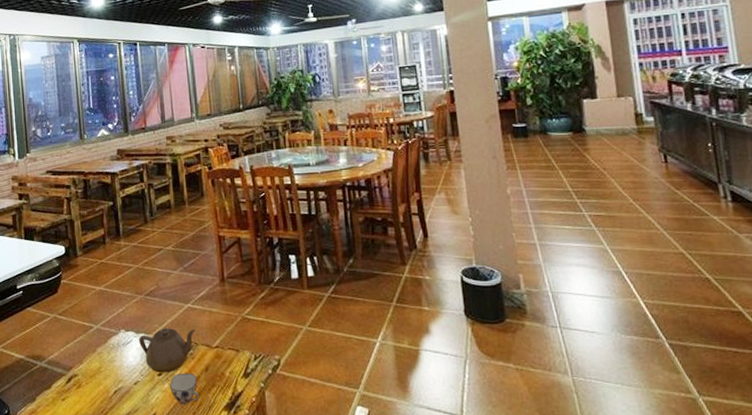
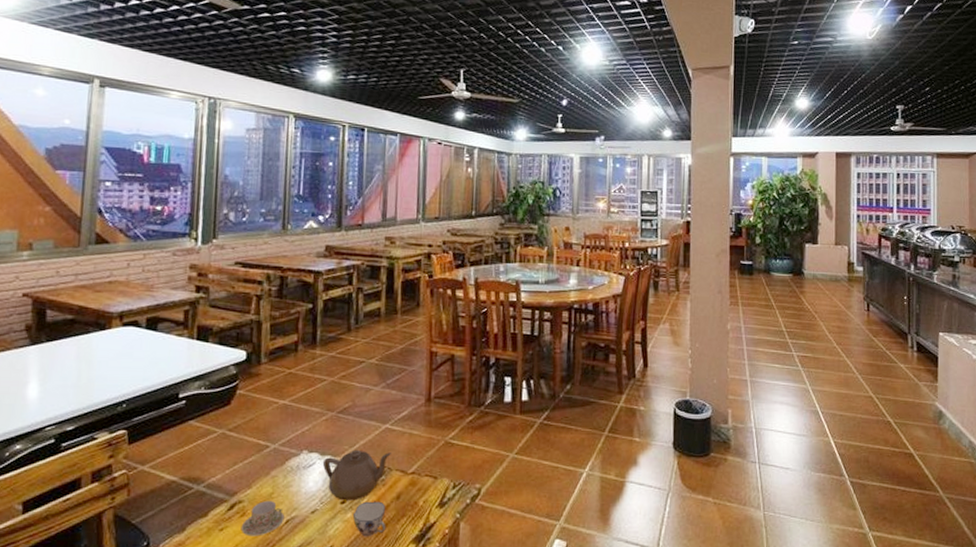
teacup: none [78,374,113,405] -> present [241,501,285,537]

